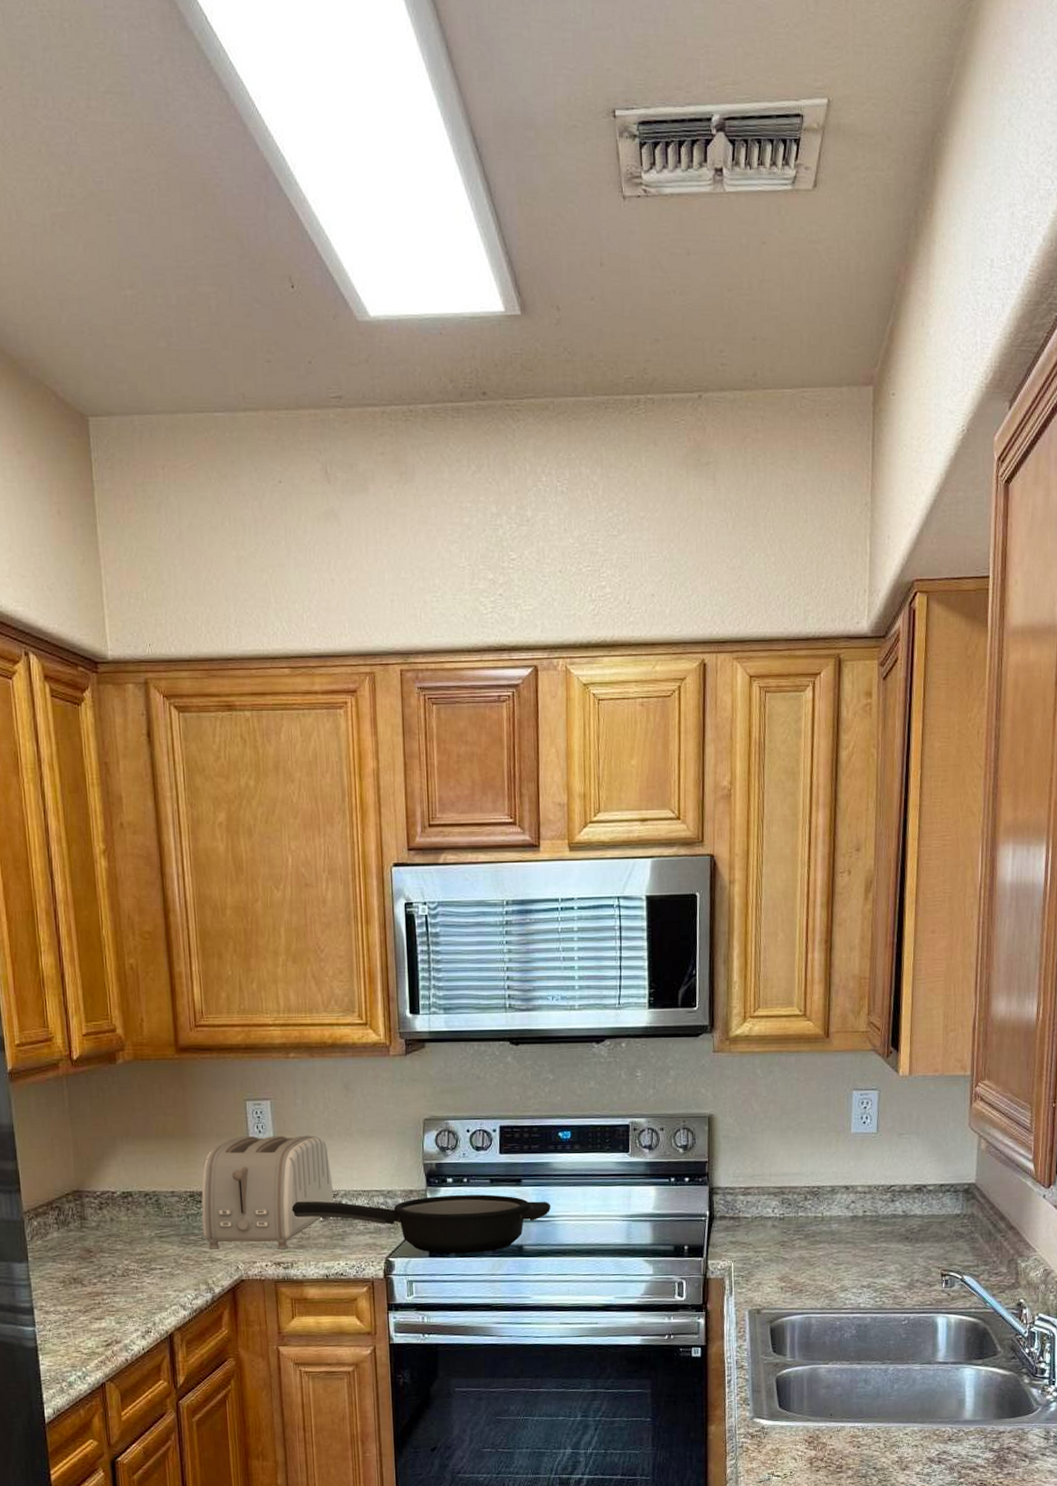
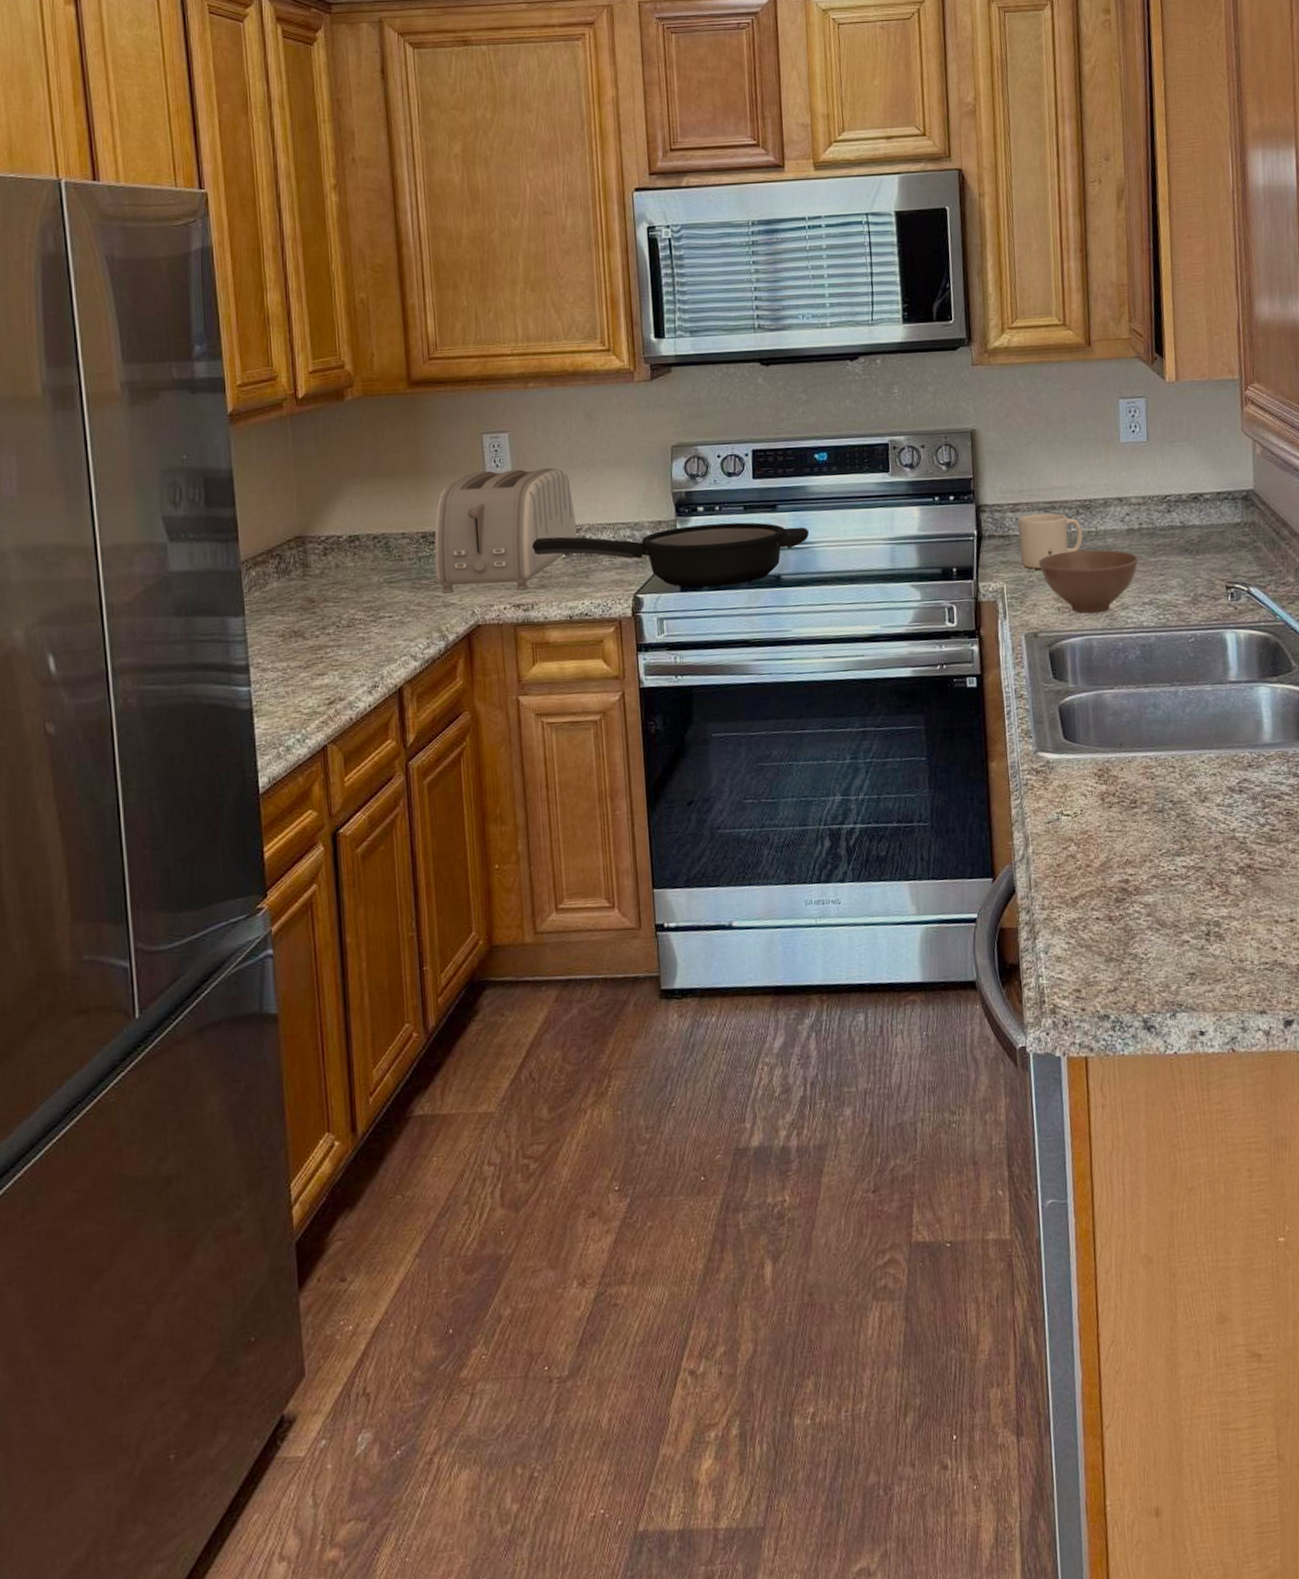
mug: none [748,1197,810,1251] -> present [1017,513,1083,570]
bowl: none [765,1234,861,1293] -> present [1038,549,1139,613]

